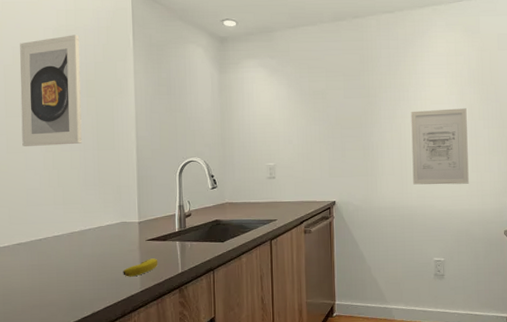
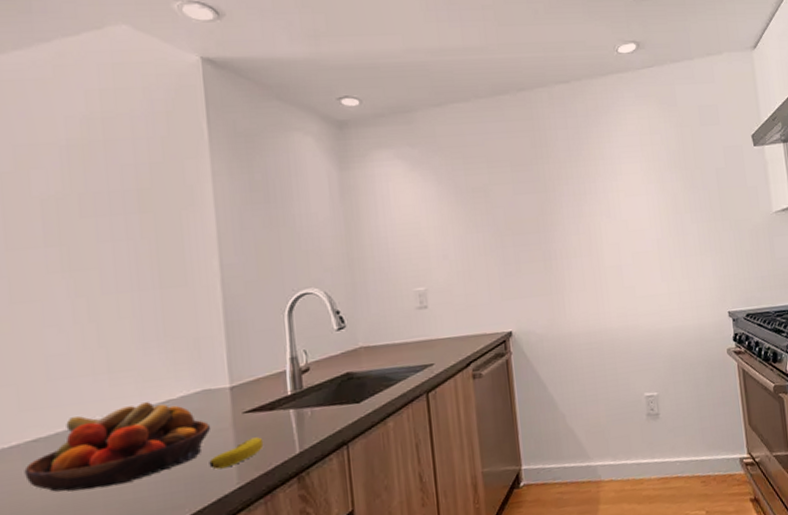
fruit bowl: none [12,226,125,280] -> present [24,402,211,492]
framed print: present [20,35,82,146] -> none [25,124,135,292]
wall art: present [411,108,469,185] -> none [600,199,680,301]

